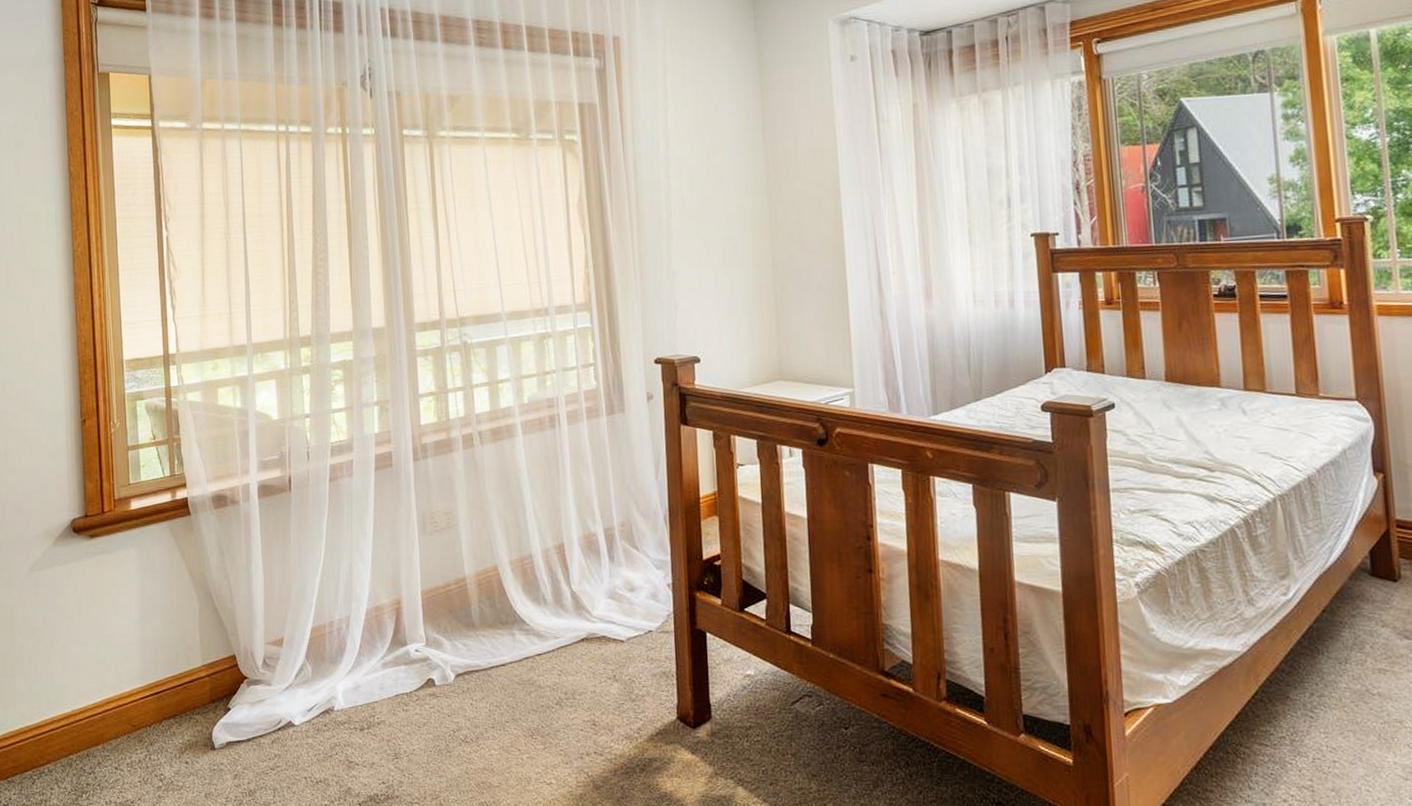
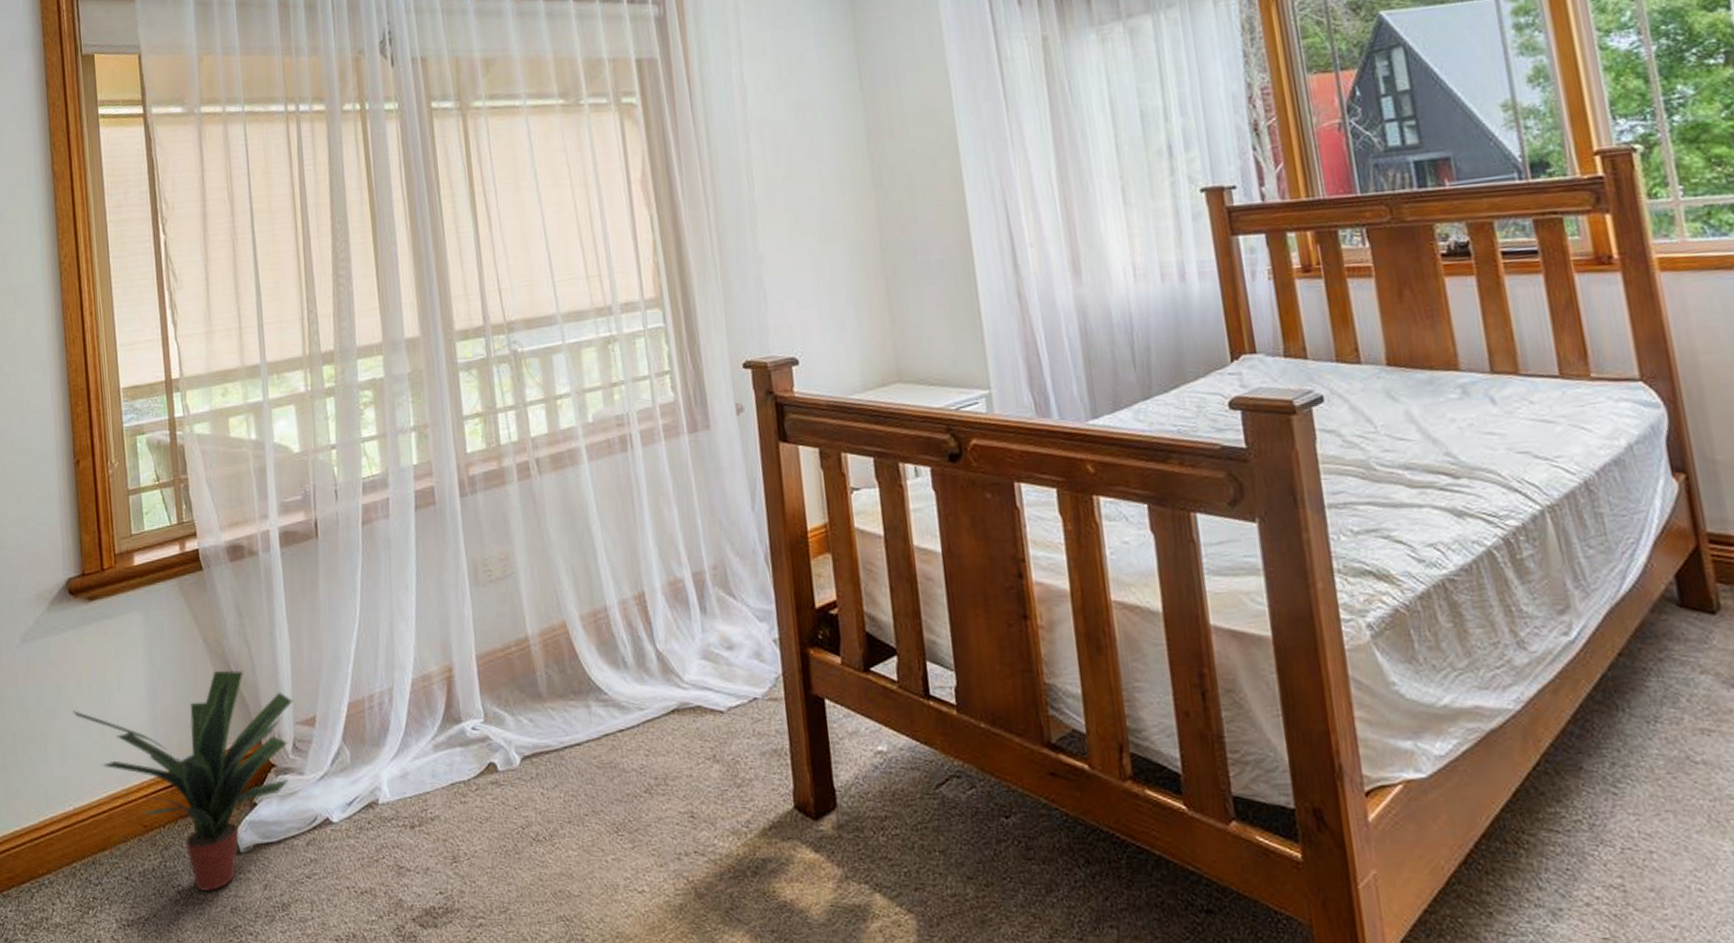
potted plant: none [73,598,265,781] -> present [72,670,293,893]

